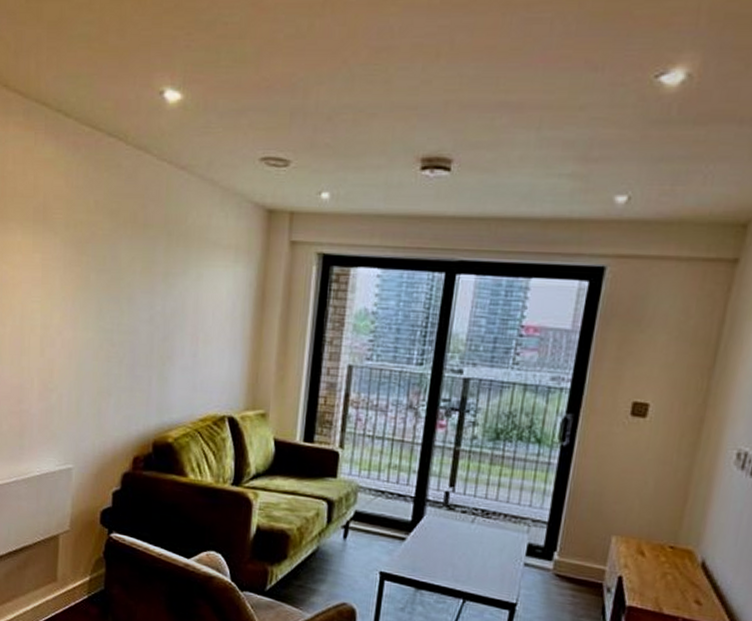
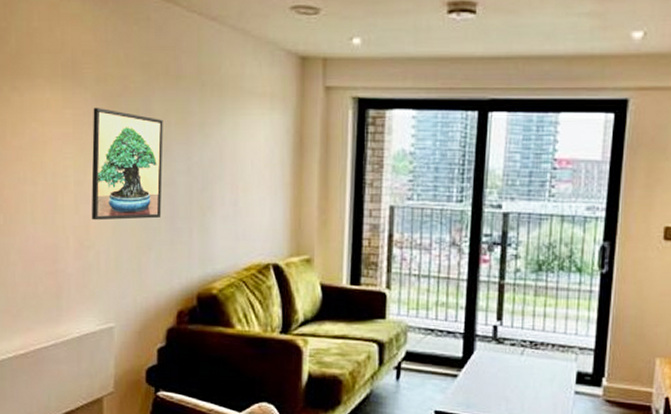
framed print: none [55,252,129,366] -> present [91,107,163,221]

